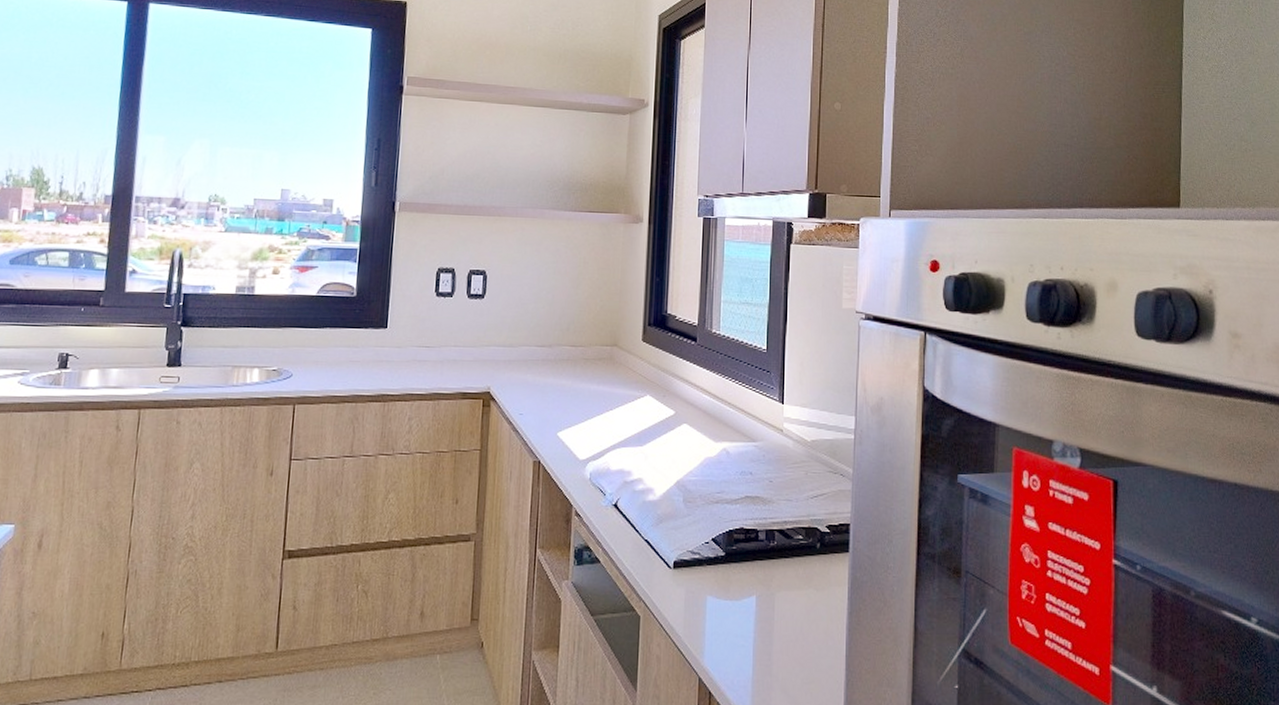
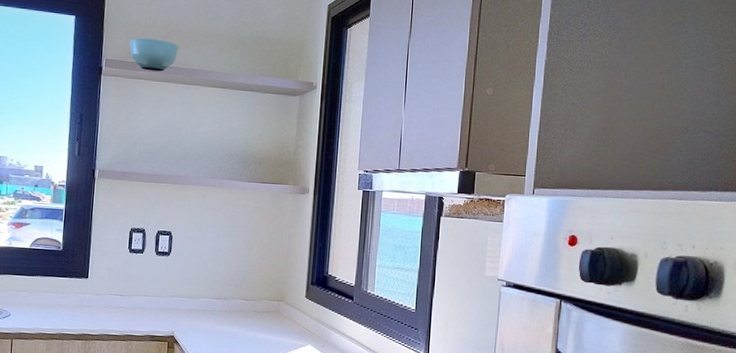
bowl: none [434,53,493,90] -> present [129,38,179,72]

